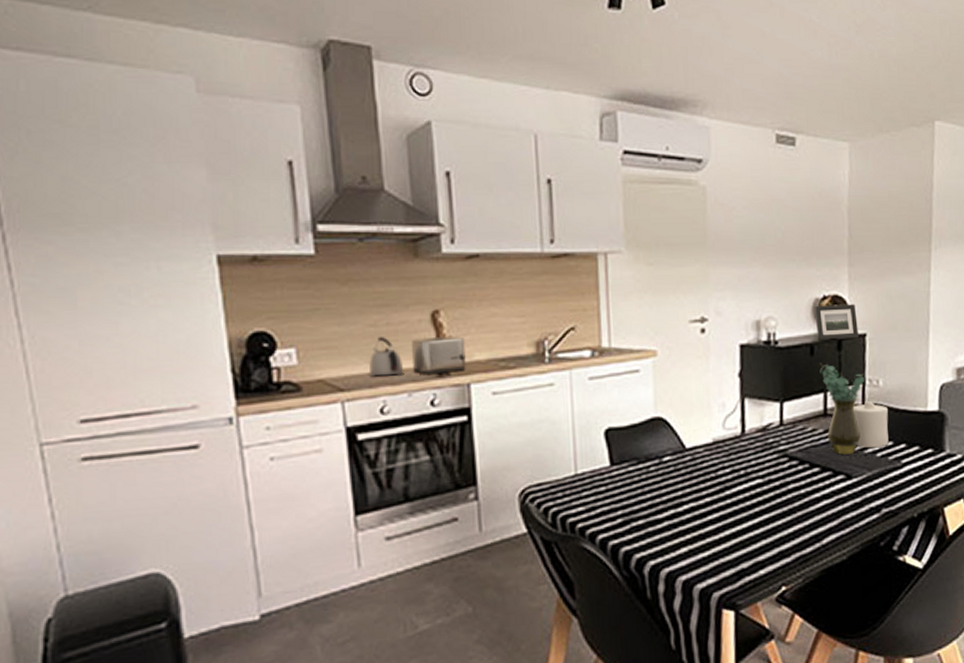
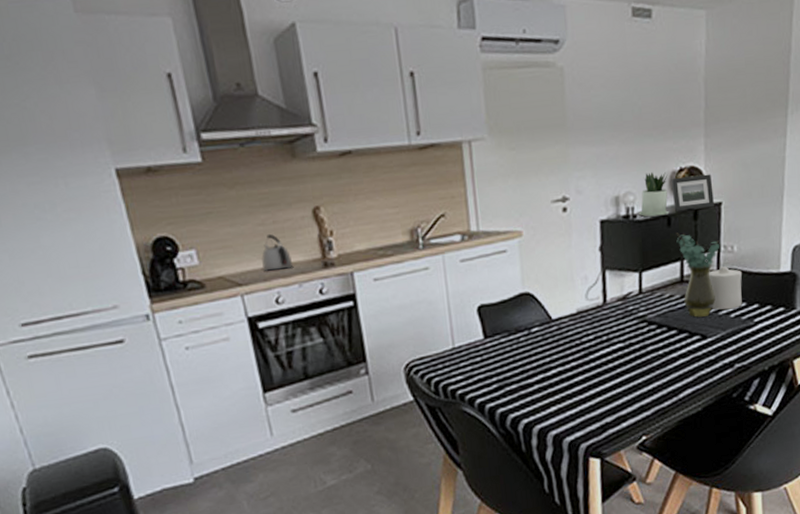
toaster: present [410,335,466,376] -> none [296,229,348,267]
planter: none [780,298,813,345] -> present [638,172,670,218]

